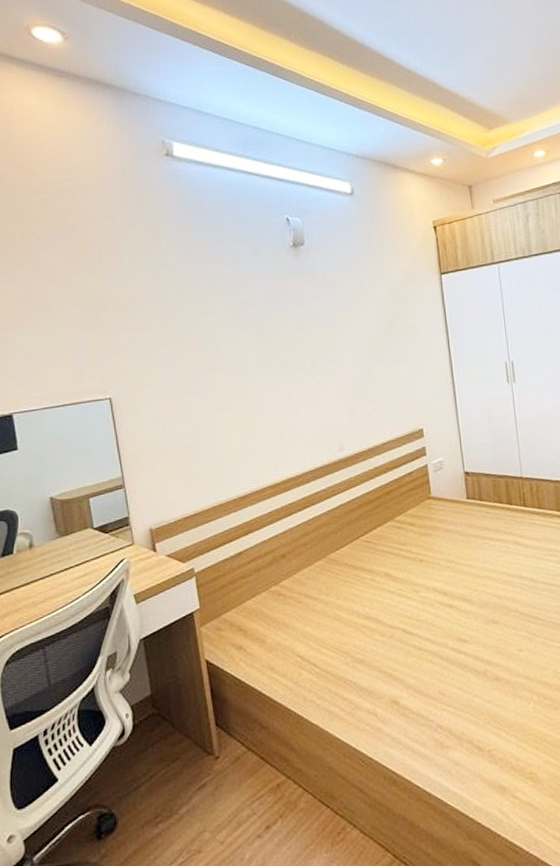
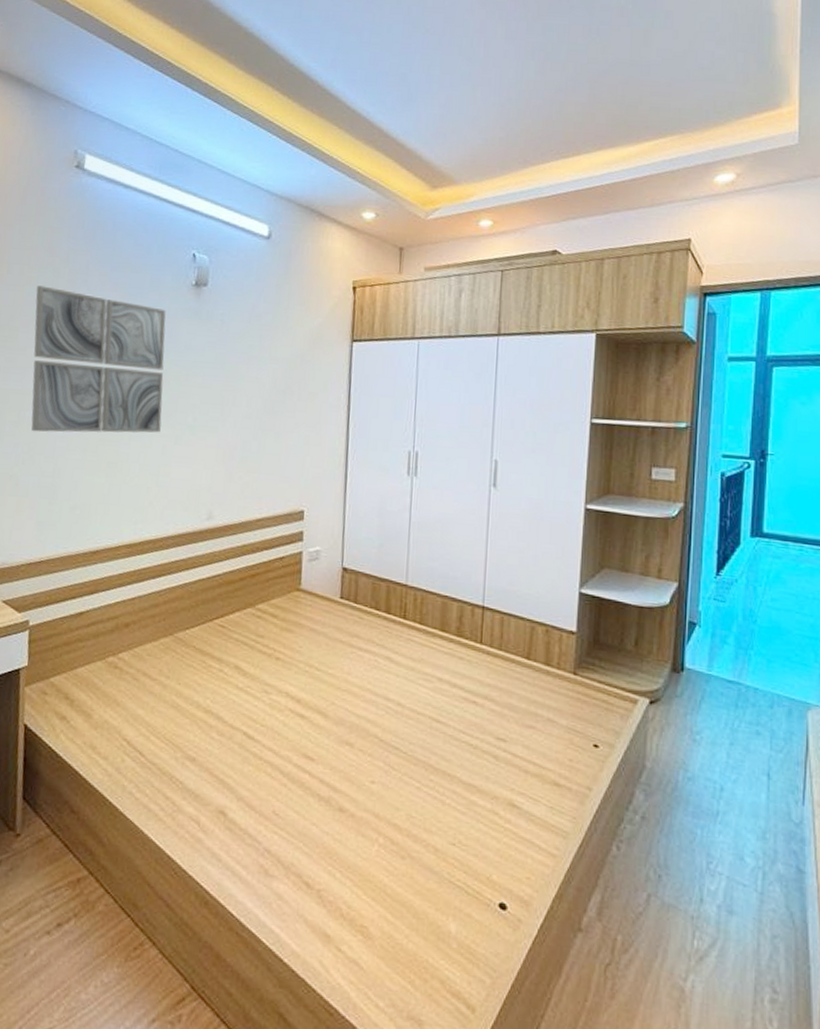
wall art: none [148,267,284,400] -> present [31,285,166,433]

